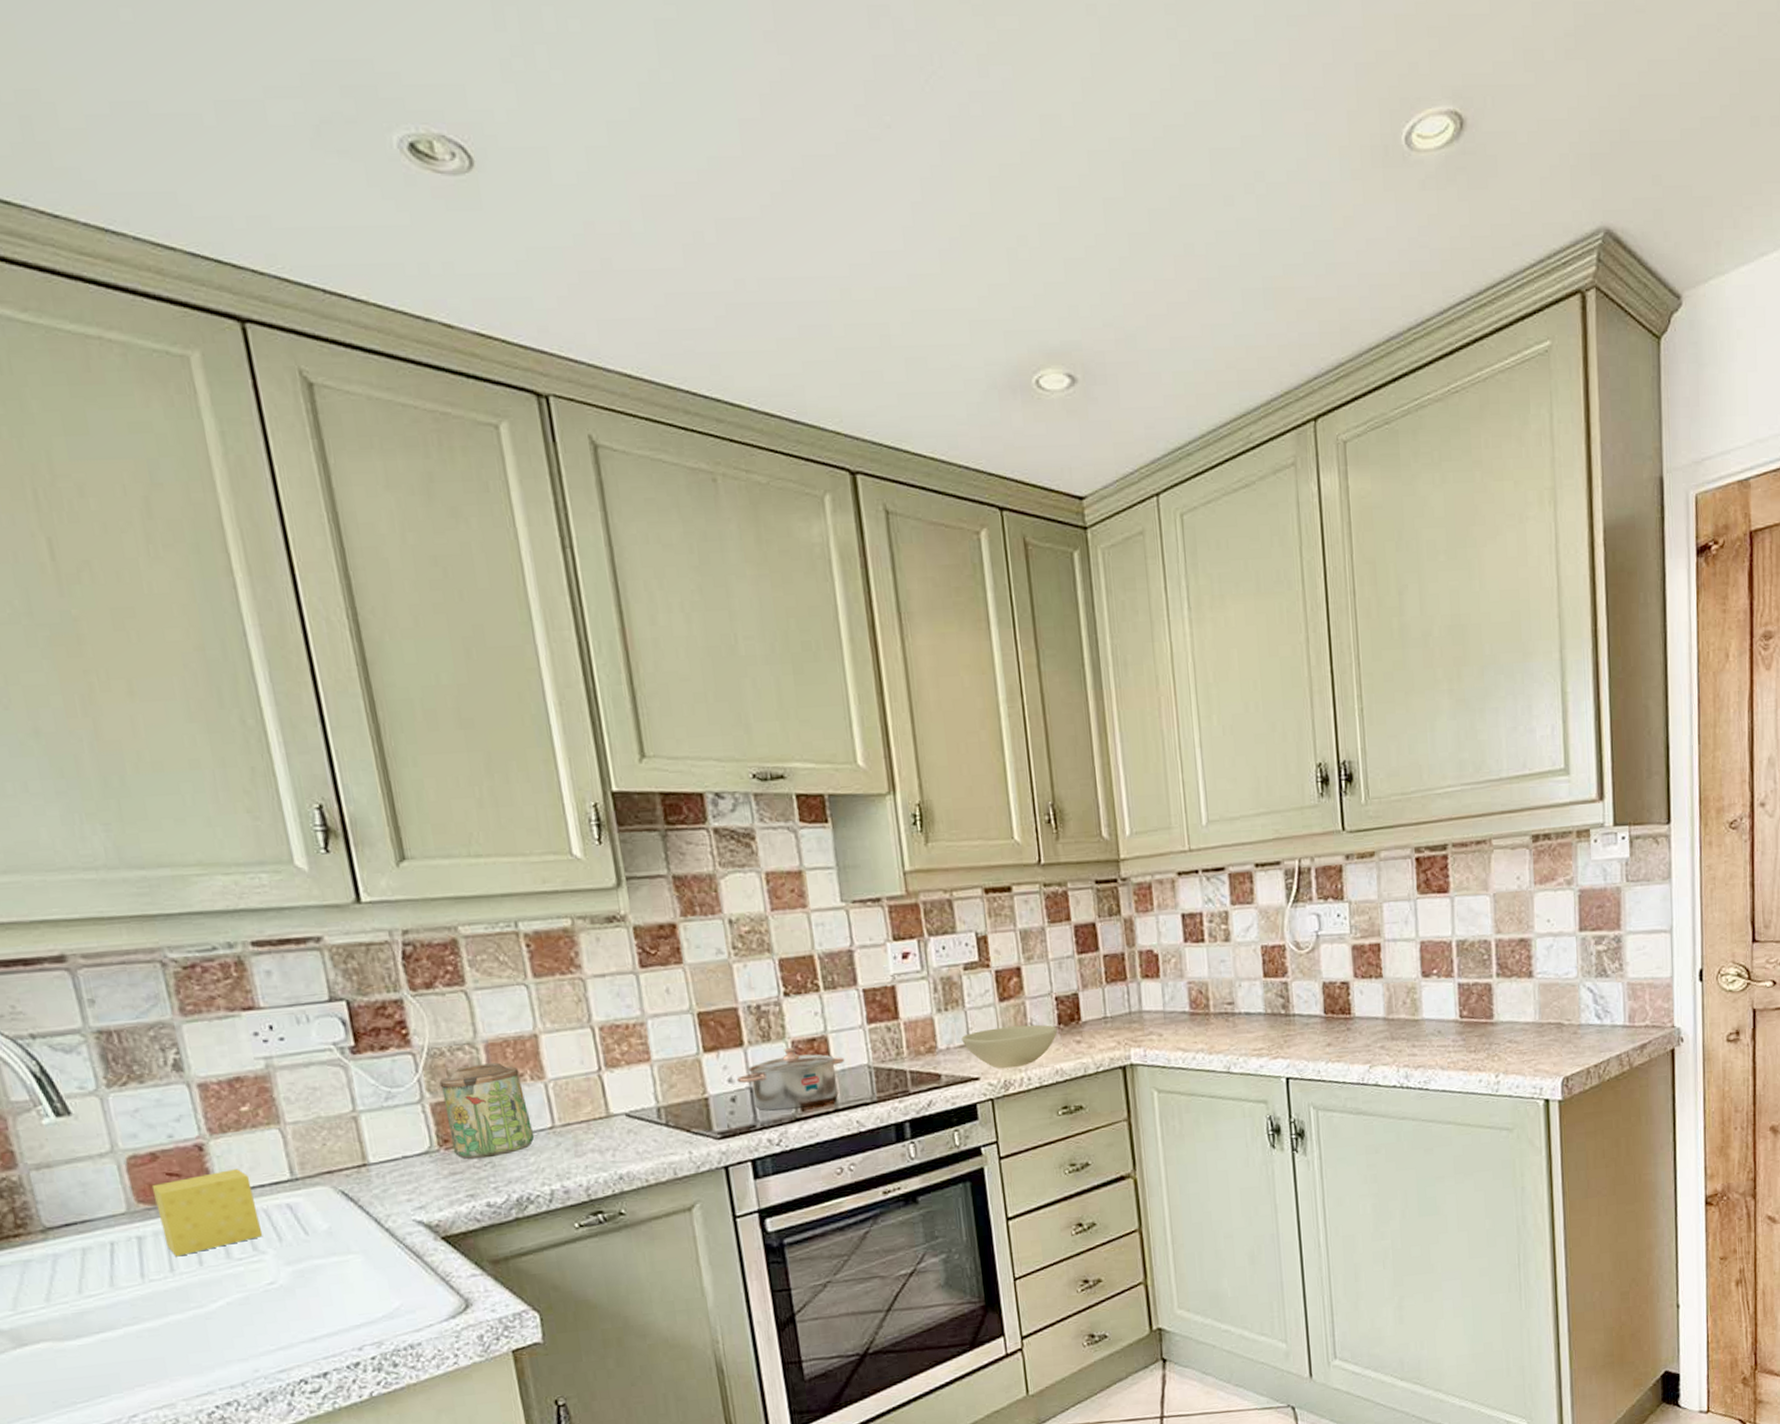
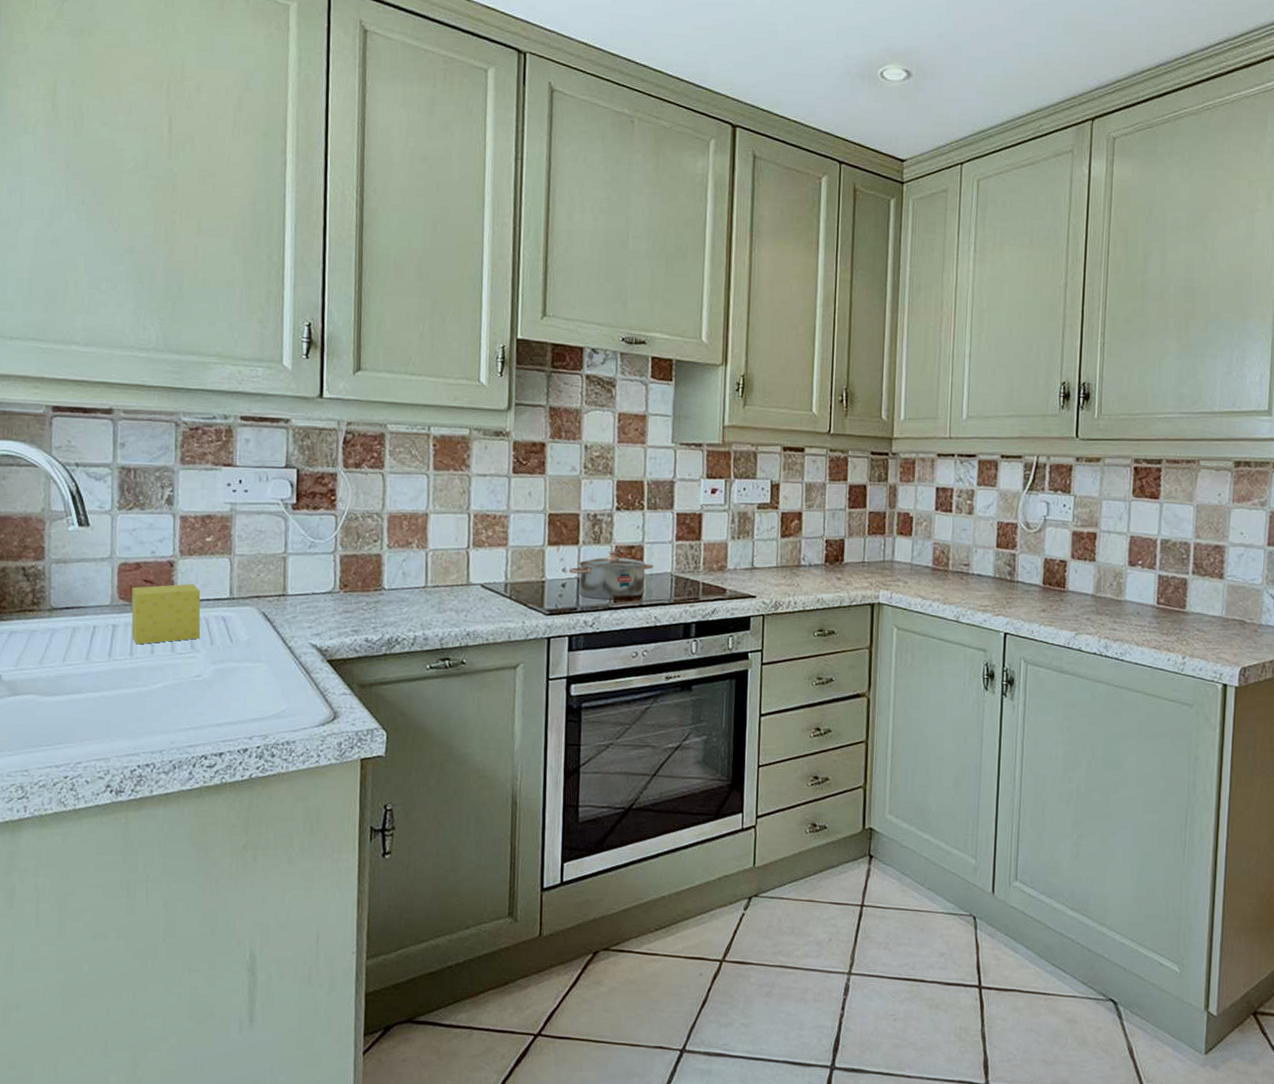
canister: present [439,1062,535,1160] -> none [349,530,411,603]
bowl: present [961,1024,1058,1069] -> none [747,558,824,592]

